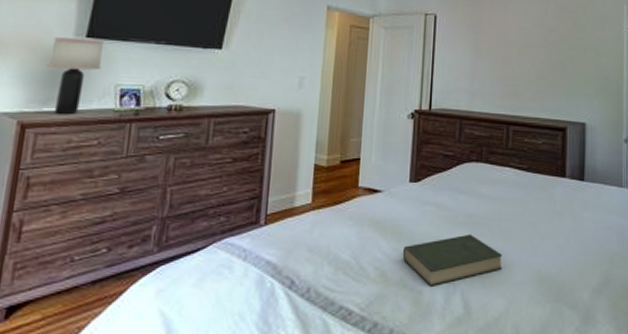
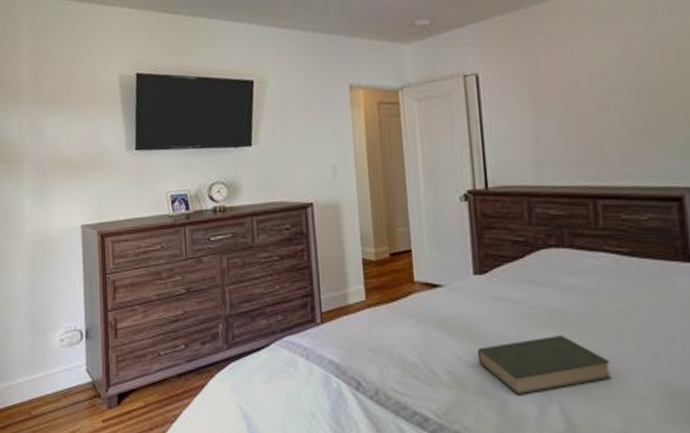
table lamp: present [46,37,103,115] -> none [110,151,152,224]

